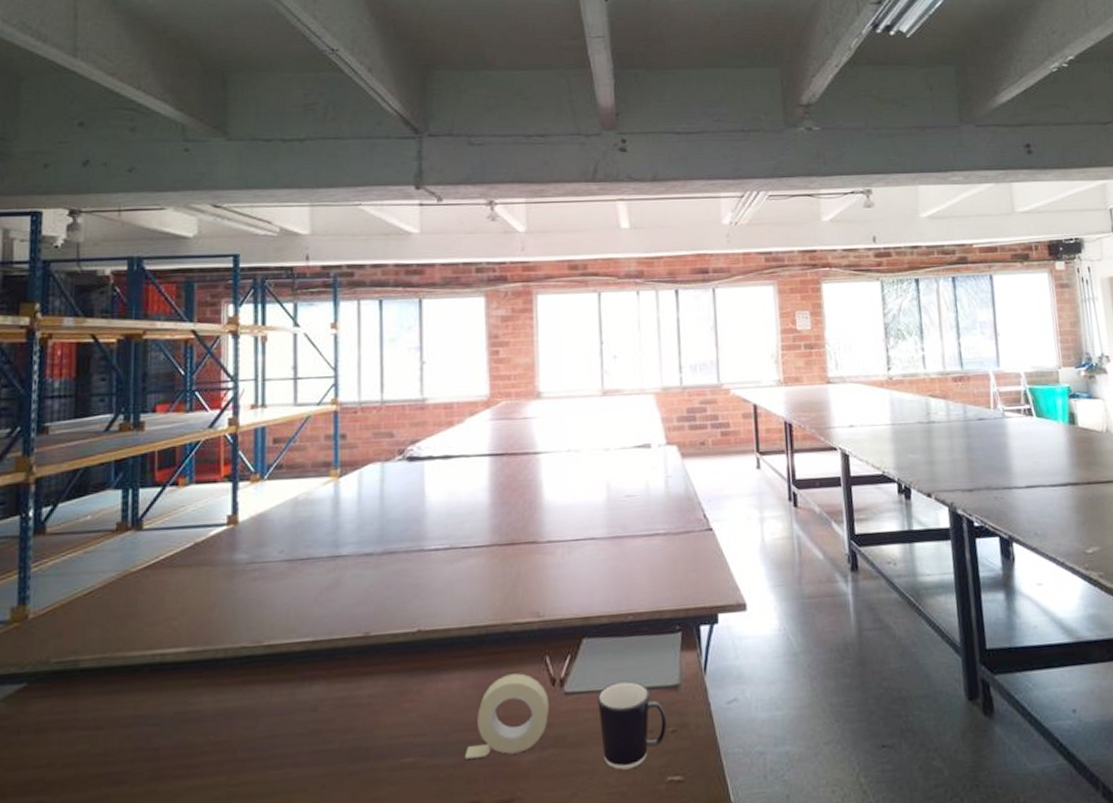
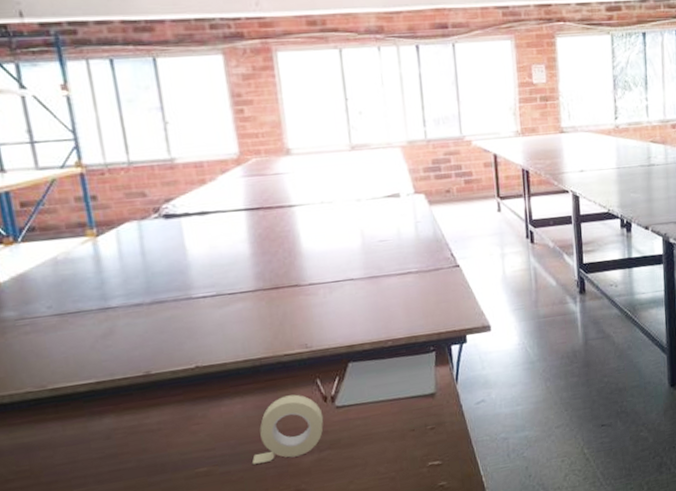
mug: present [597,680,667,770] -> none [365,393,426,461]

